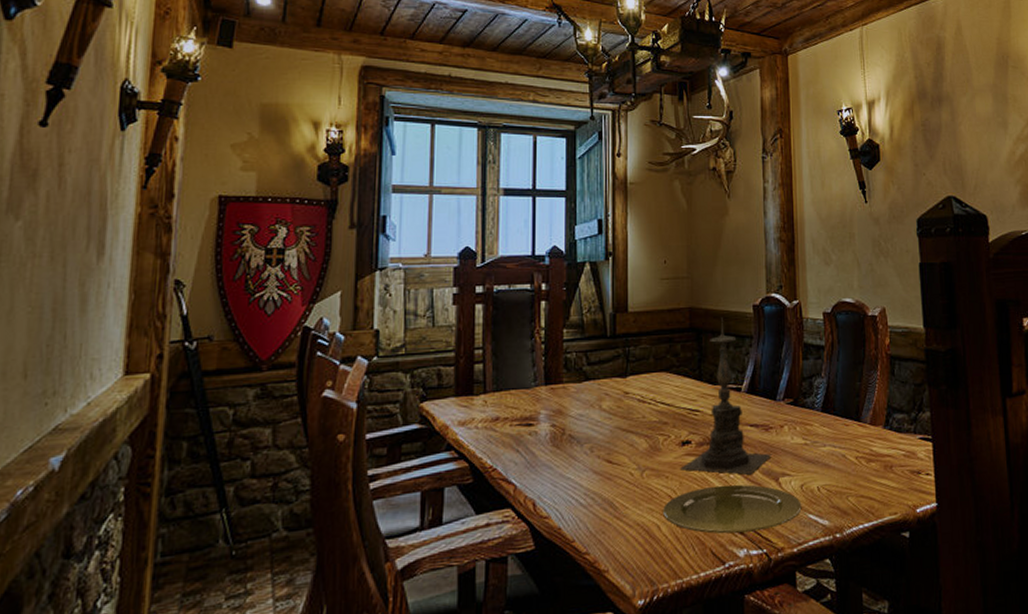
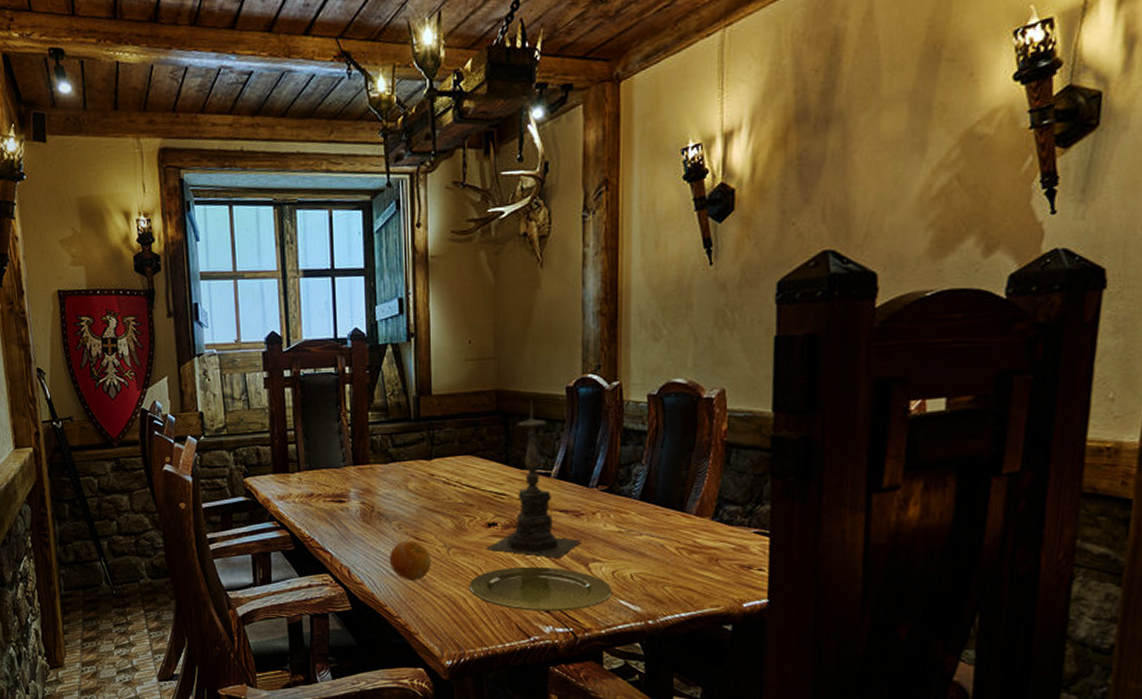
fruit: none [579,464,624,510] -> present [389,540,431,581]

